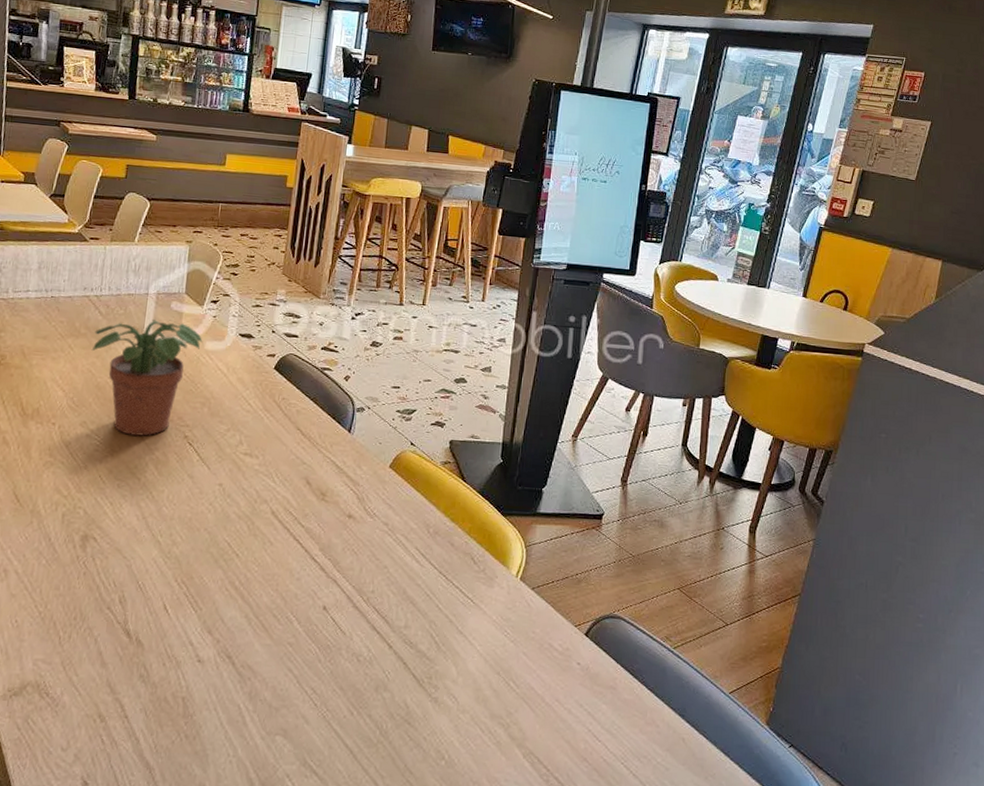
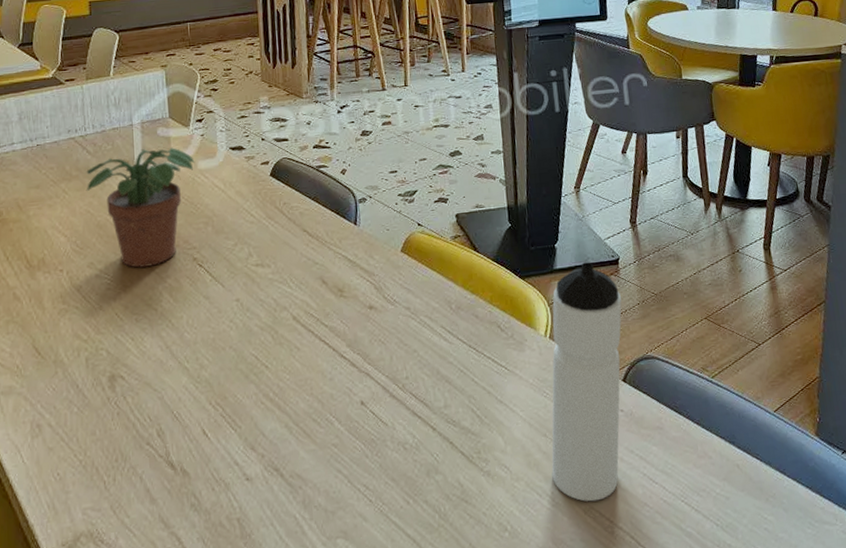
water bottle: none [498,511,598,747] -> present [552,262,622,502]

